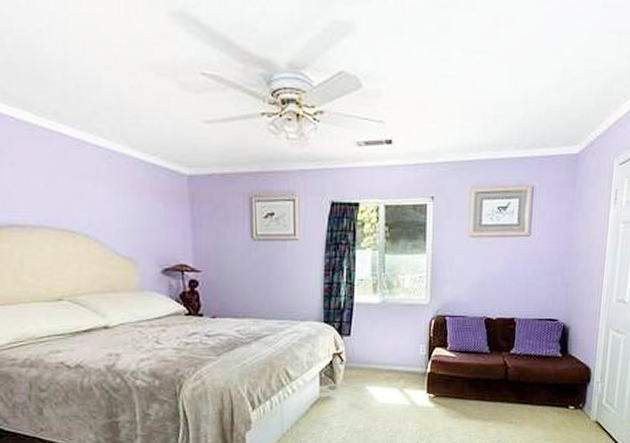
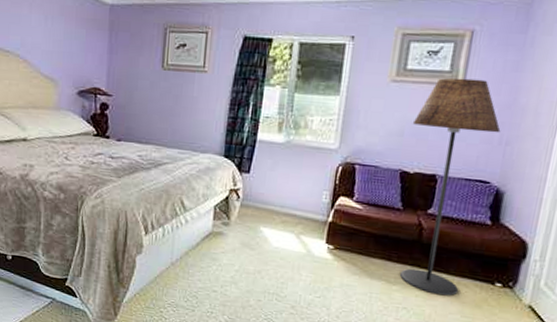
floor lamp: none [491,230,562,425] -> present [400,78,501,296]

